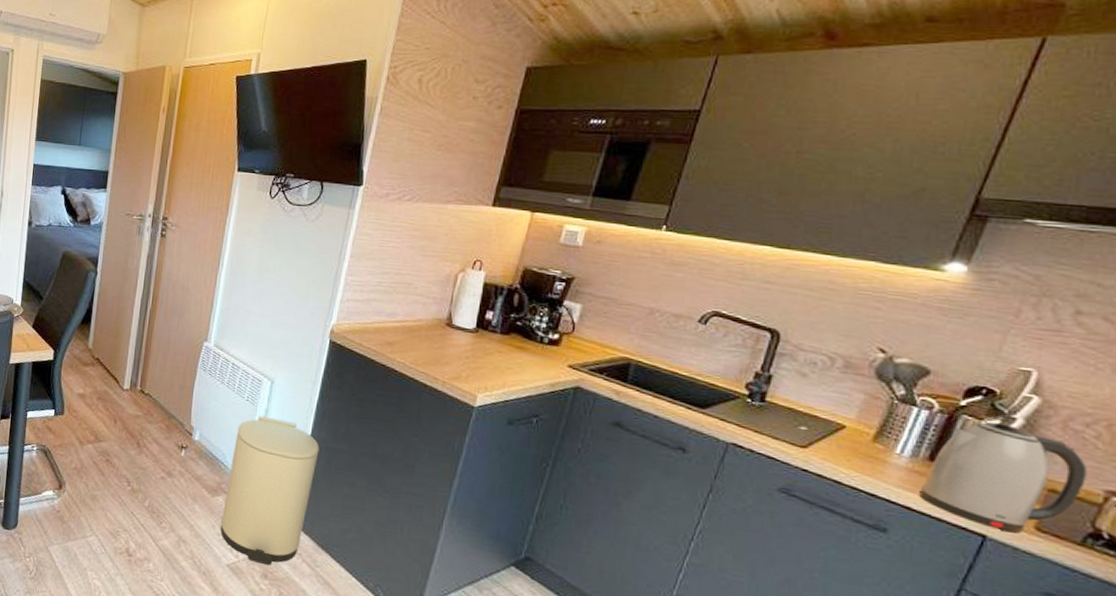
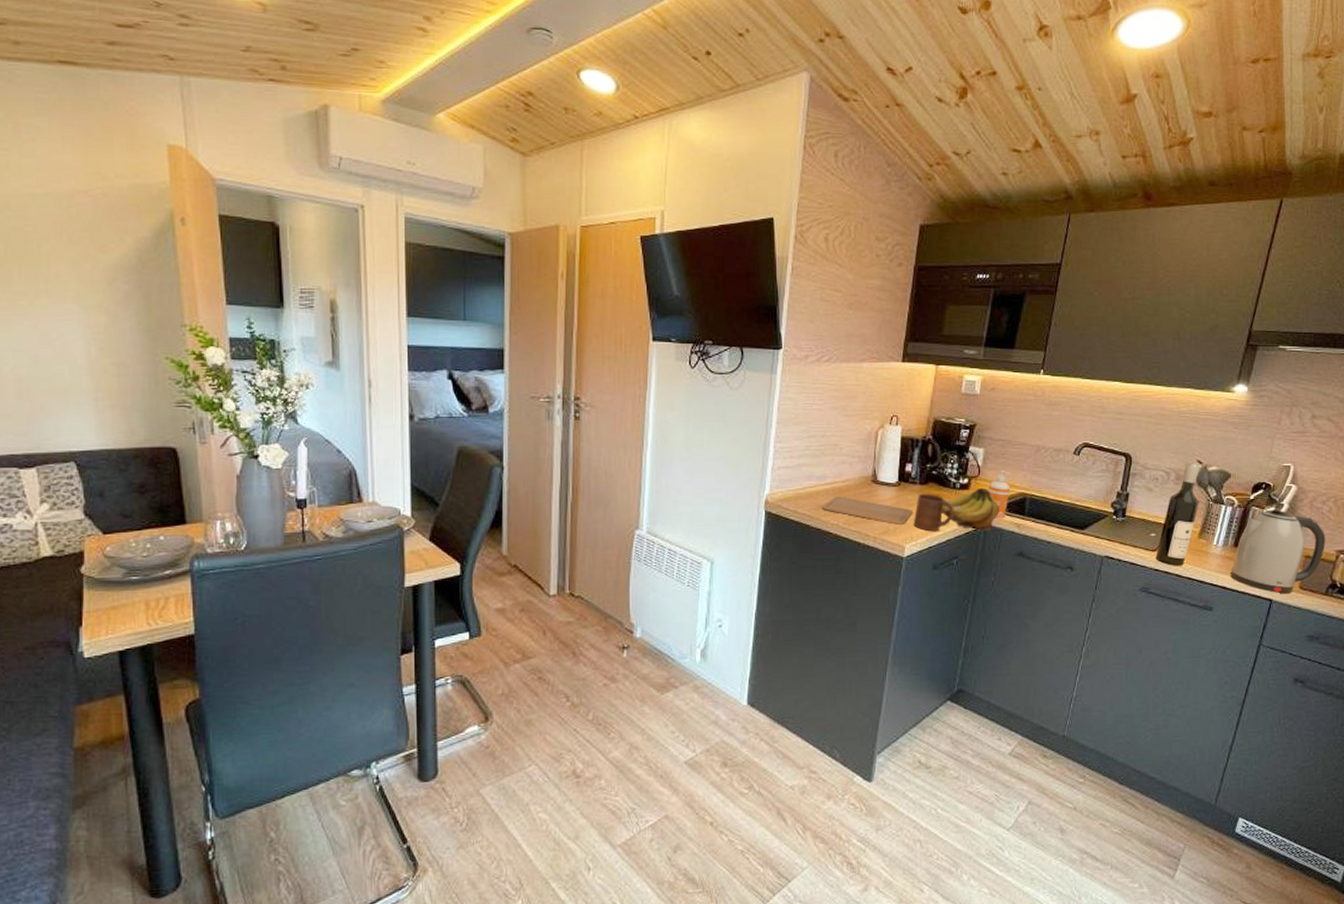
pedal bin: present [221,416,320,566] -> none [674,599,766,753]
chopping board: none [390,334,490,374] -> present [823,496,913,526]
cup: none [488,343,539,386] -> present [913,493,954,532]
fruit: none [523,346,595,394] -> present [941,488,999,531]
soap dispenser: none [582,329,613,384] -> present [988,470,1011,520]
bottle: none [804,349,883,473] -> present [1155,462,1200,567]

